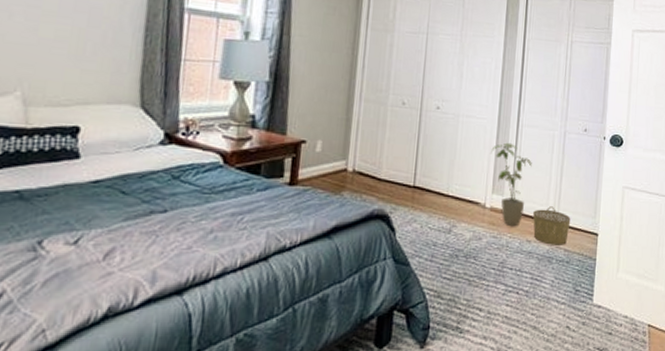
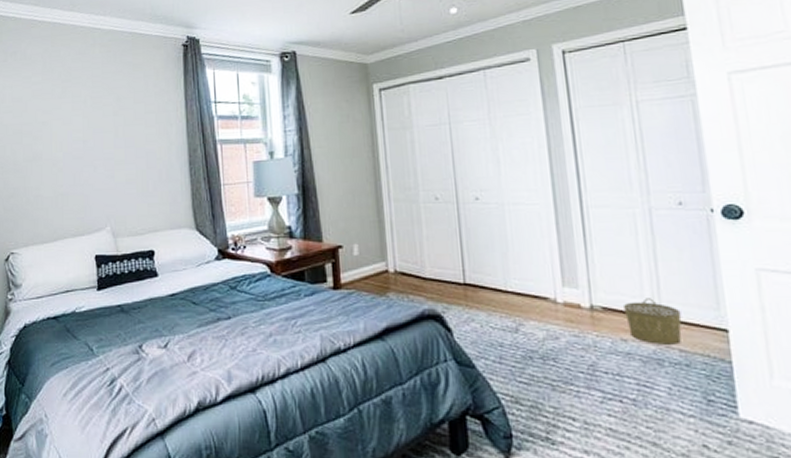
house plant: present [491,142,532,227] -> none [551,227,610,324]

